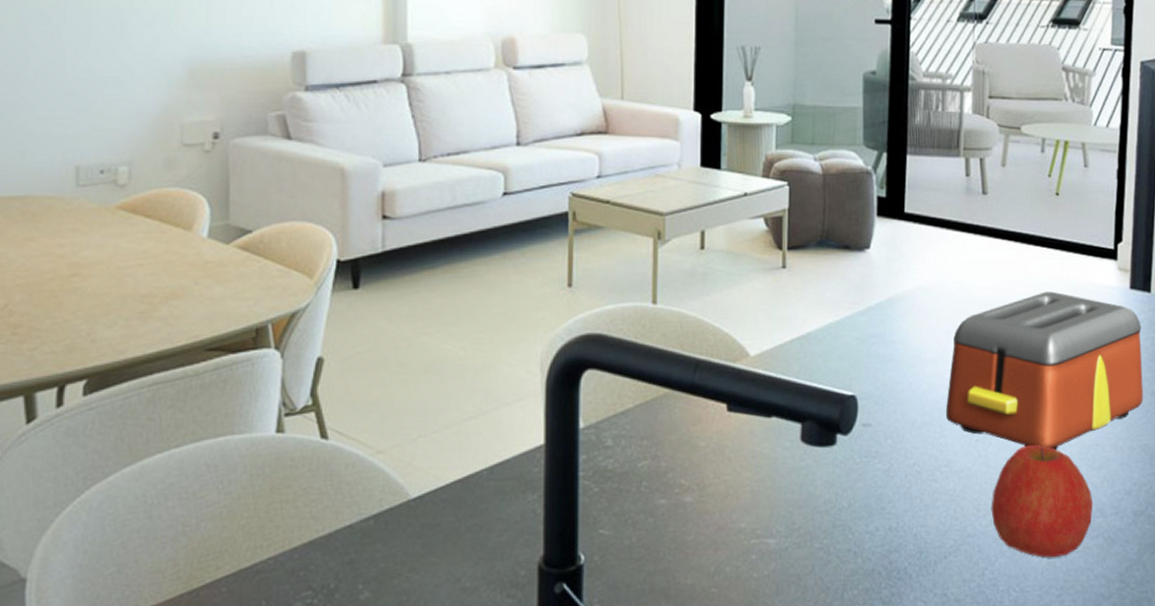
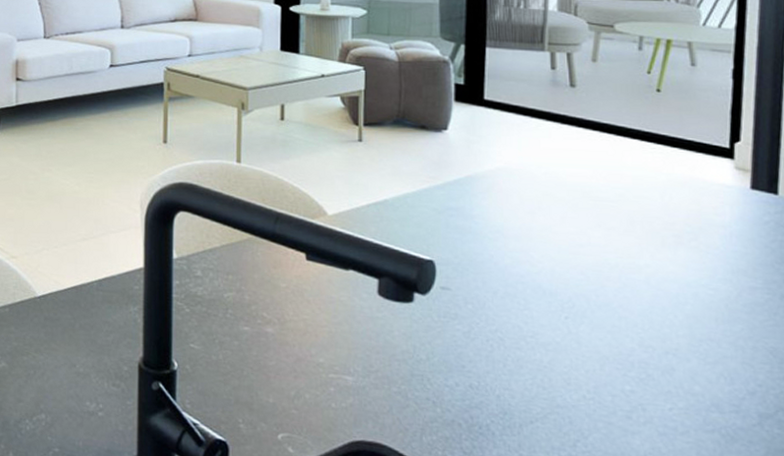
toaster: present [946,291,1143,450] -> none [531,183,770,338]
apple: present [991,444,1094,558] -> none [583,329,707,444]

